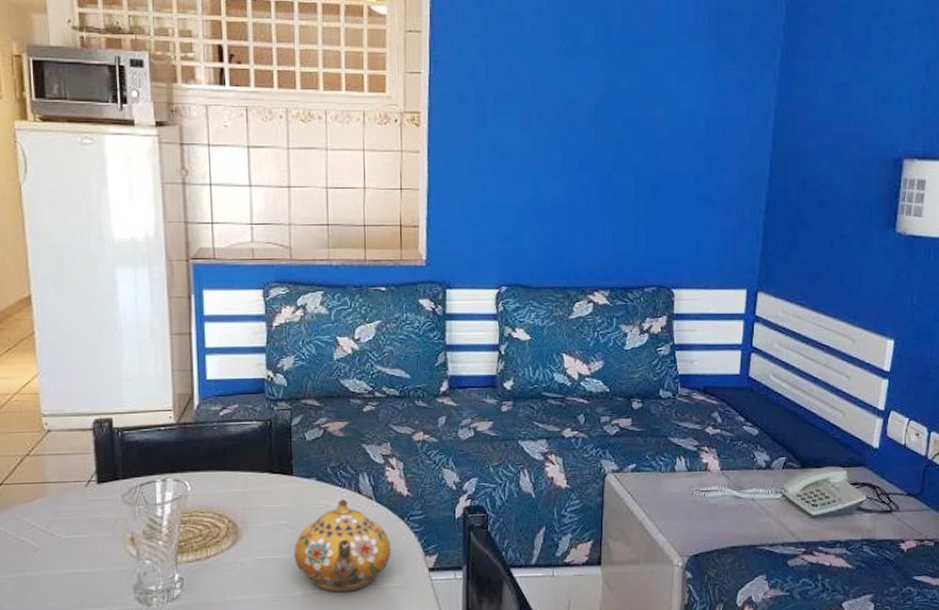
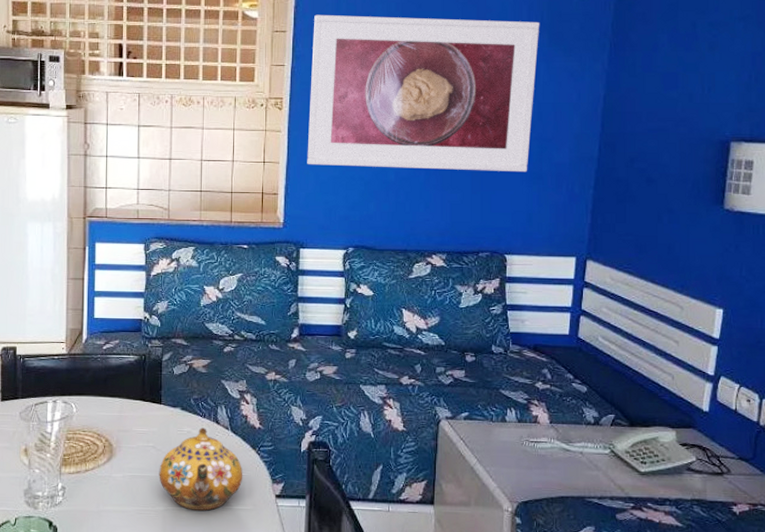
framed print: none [450,11,707,197] -> present [307,14,540,173]

